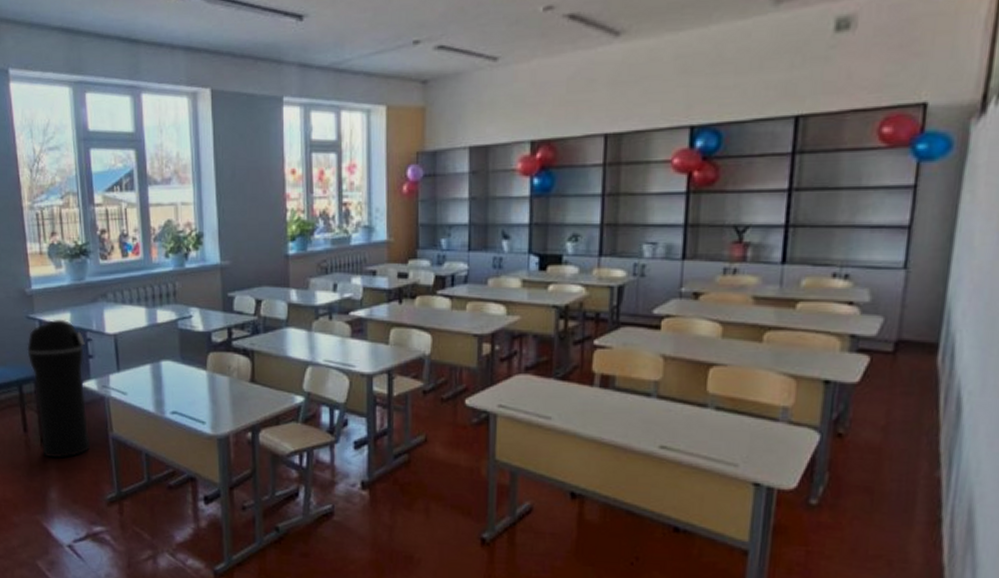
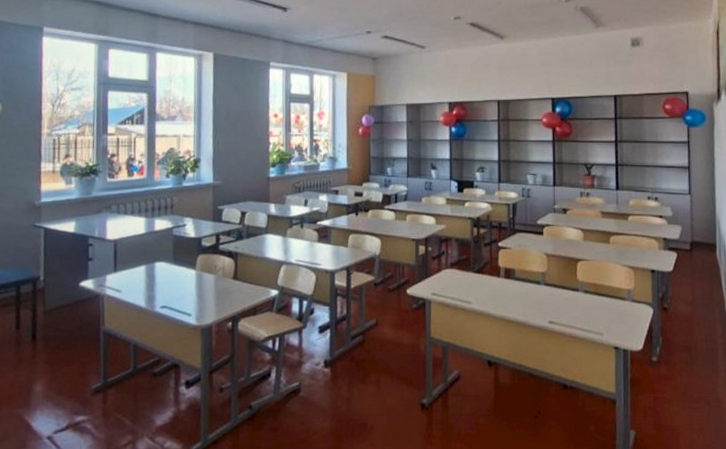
trash can: present [27,319,91,458] -> none [29,227,86,353]

